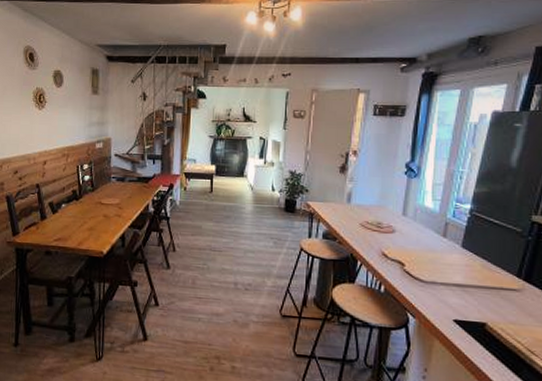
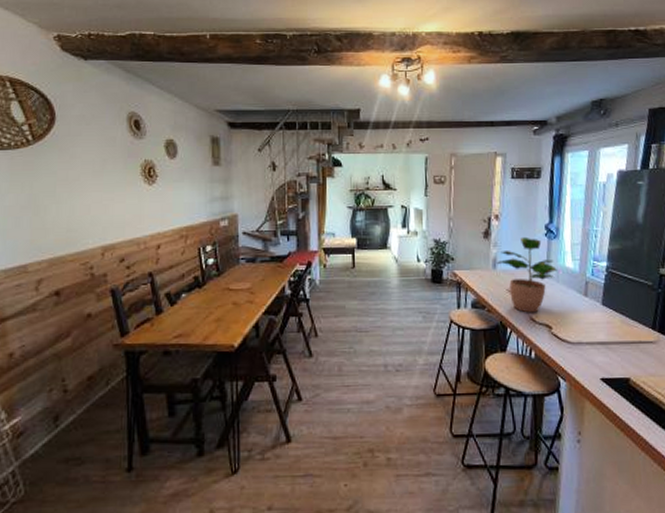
potted plant: none [352,173,415,249] -> present [497,236,557,313]

